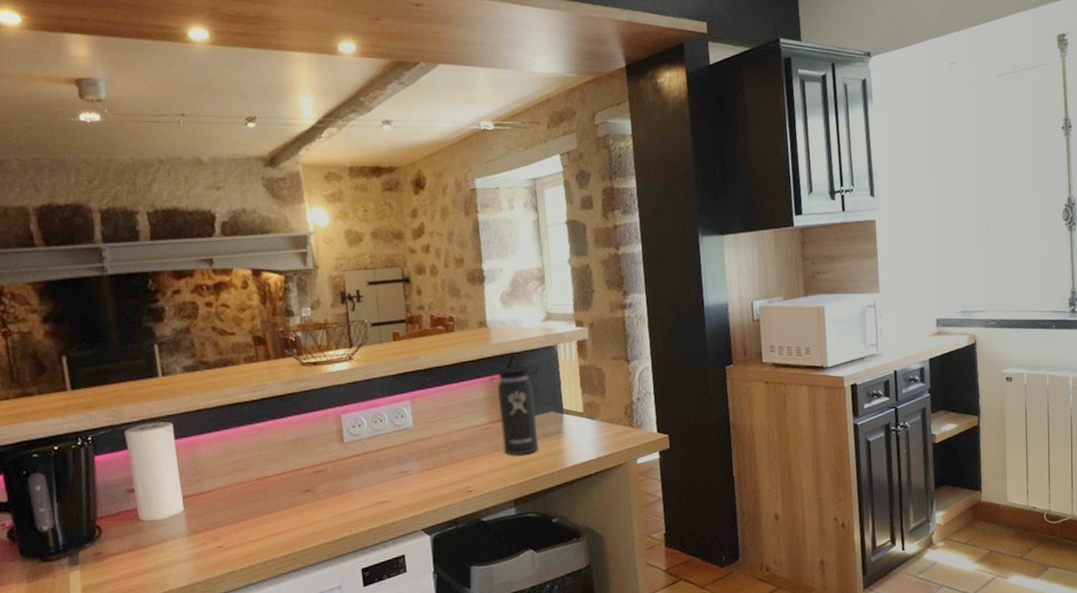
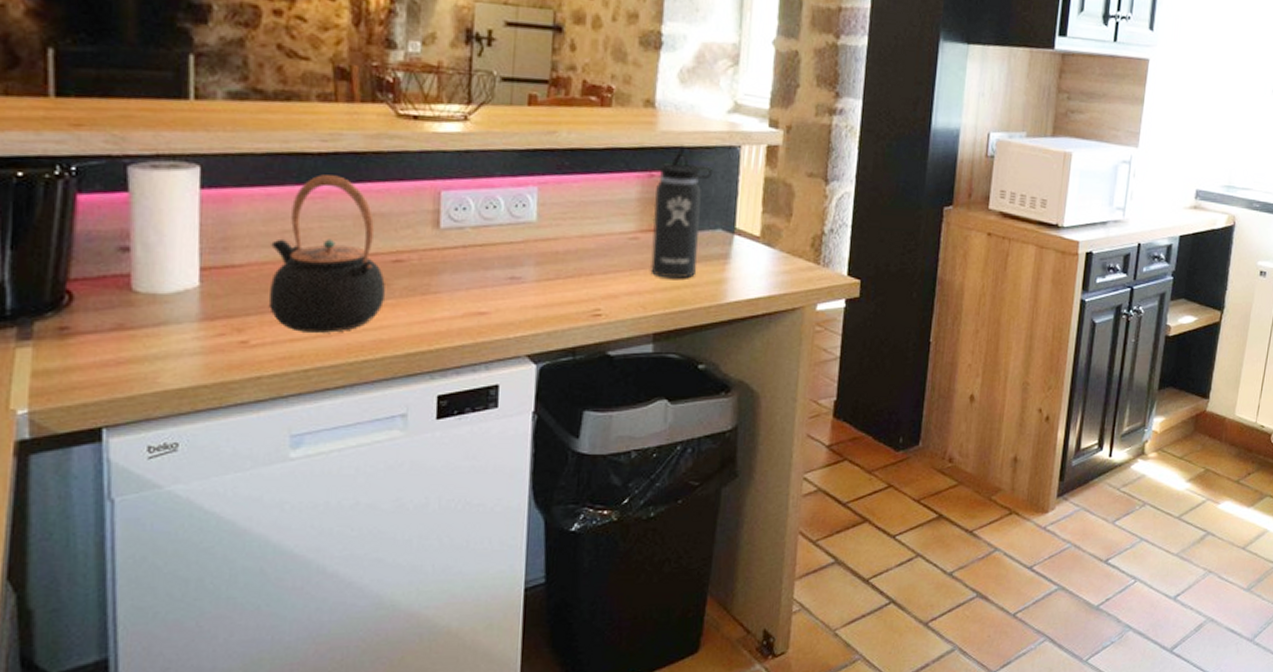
teapot: none [228,415,313,534] -> present [268,174,385,333]

